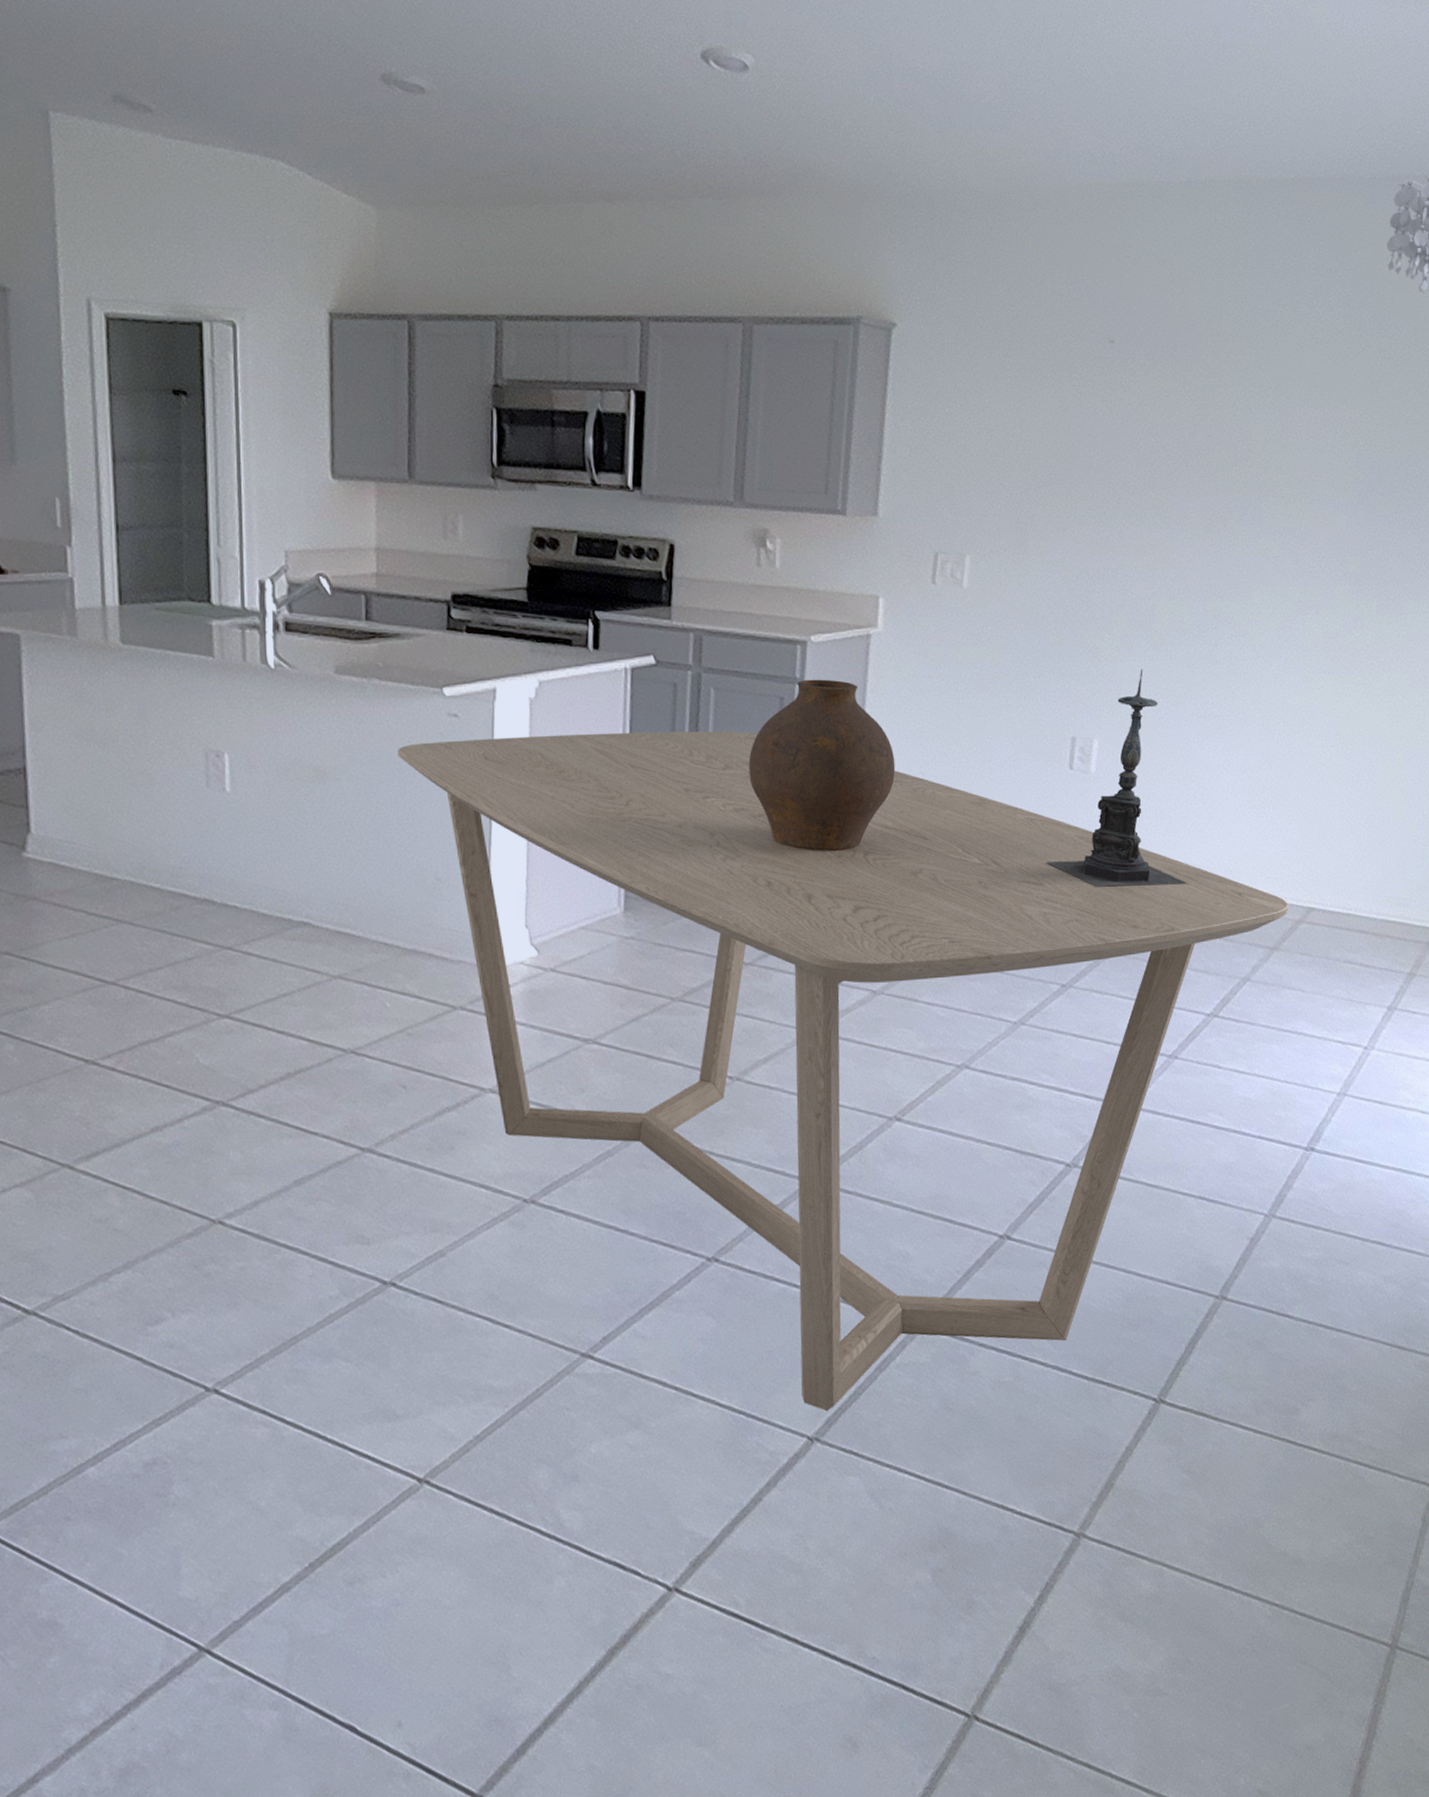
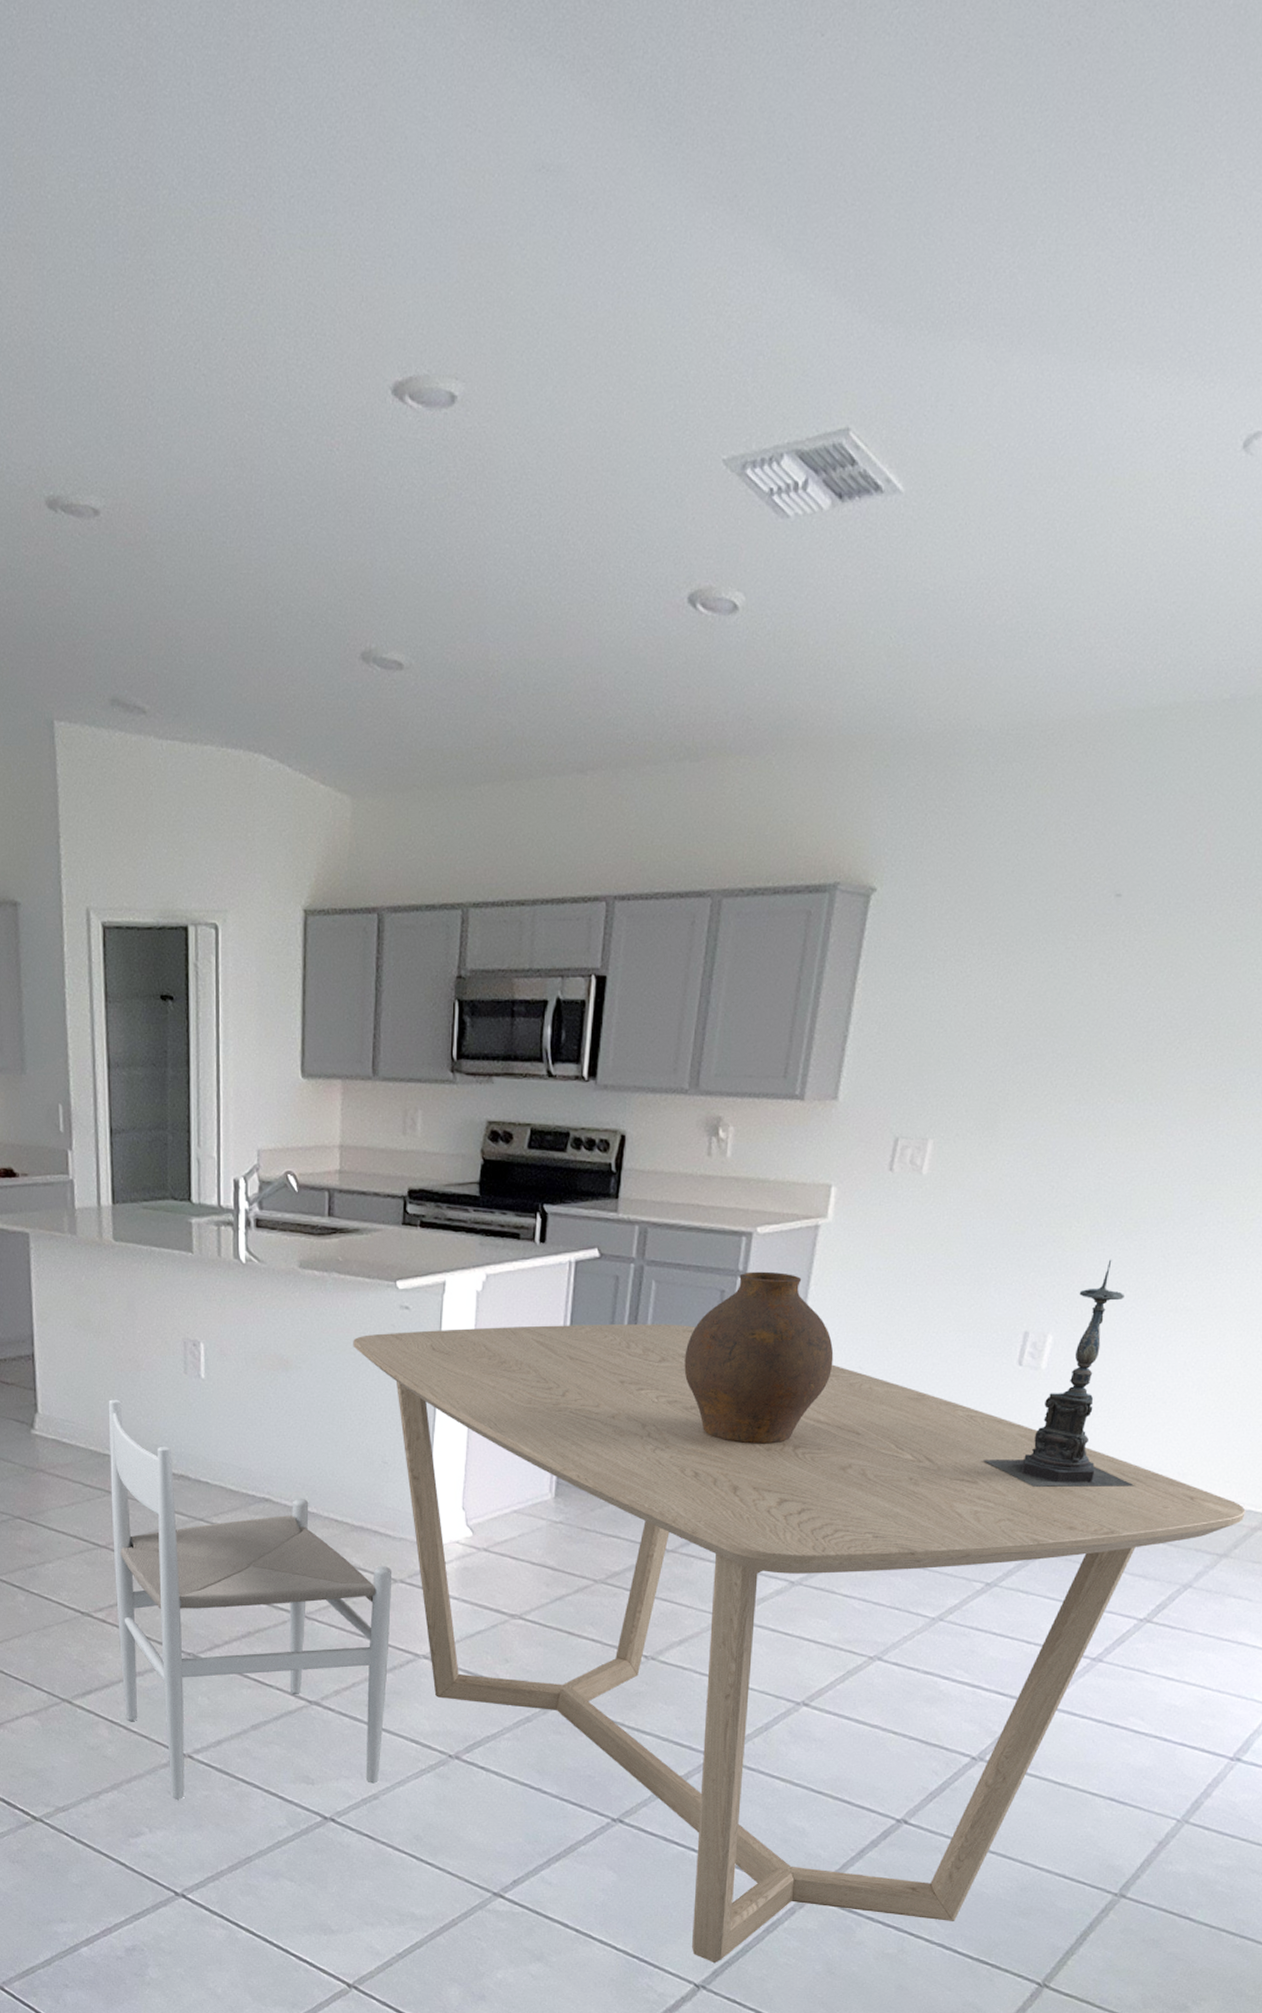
chair: none [116,816,452,1275] -> present [108,1399,393,1799]

